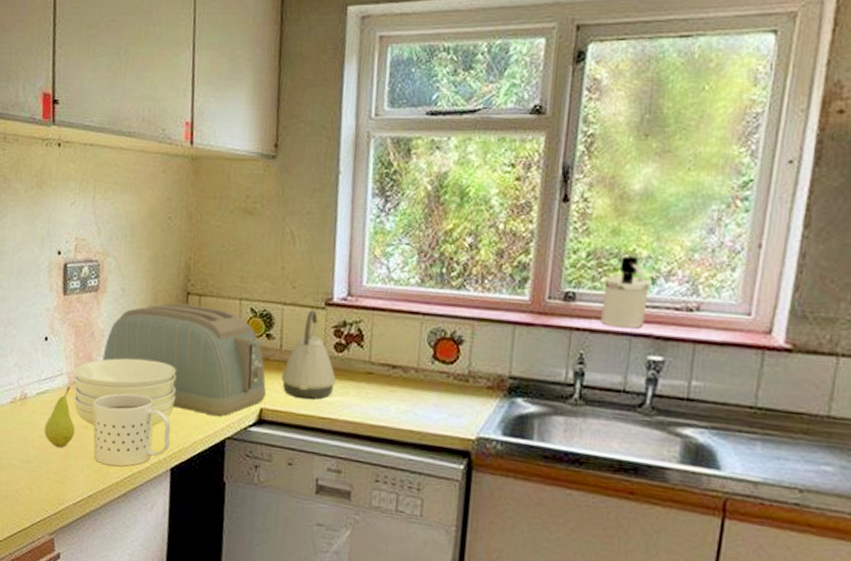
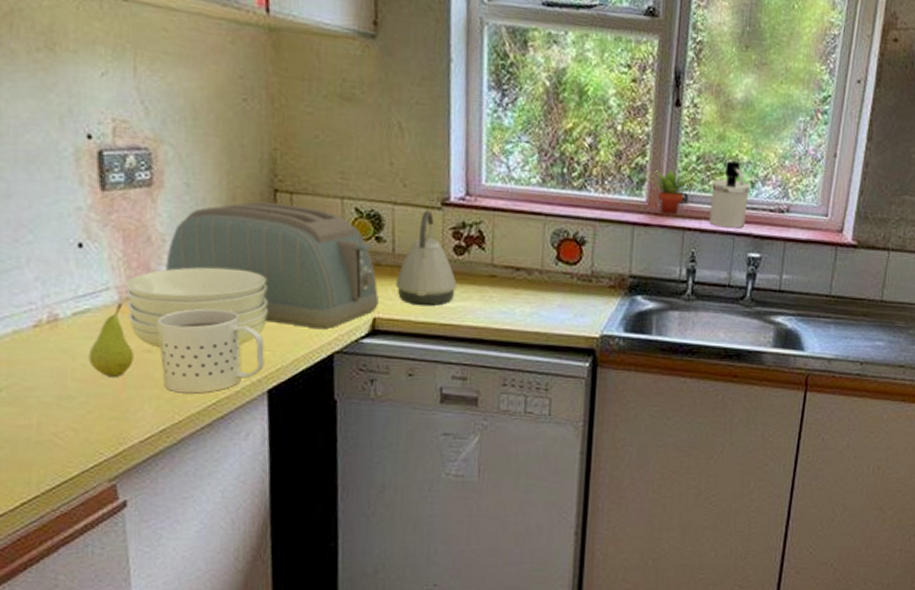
succulent plant: none [529,266,584,315] -> present [646,169,694,216]

